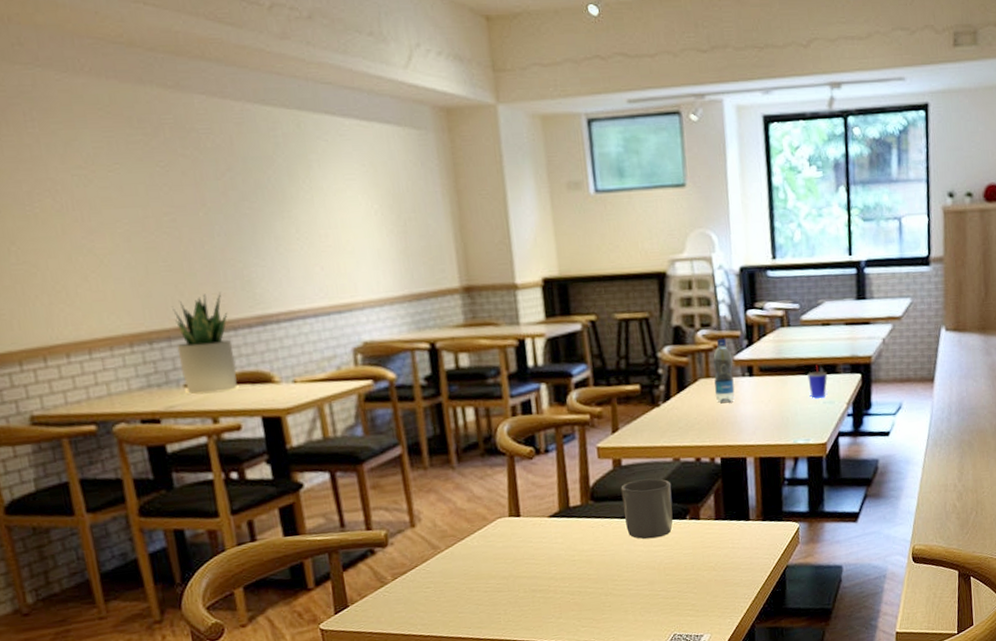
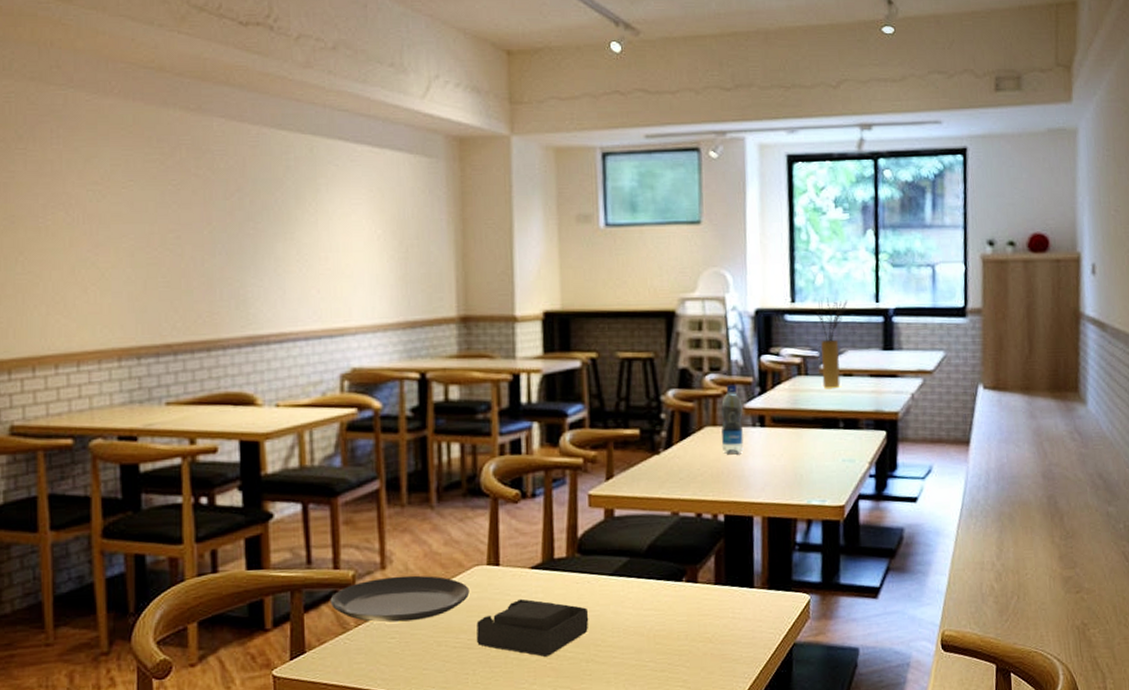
planter: present [172,293,238,395] -> none [164,311,220,414]
plate: none [366,530,495,576] -> present [330,575,470,623]
napkin holder: none [504,544,605,594] -> present [476,598,589,657]
mug: present [620,478,673,540] -> none [611,533,668,601]
vase: none [795,253,824,339] -> present [815,298,848,389]
beverage cup: present [807,364,828,398] -> none [825,418,849,455]

